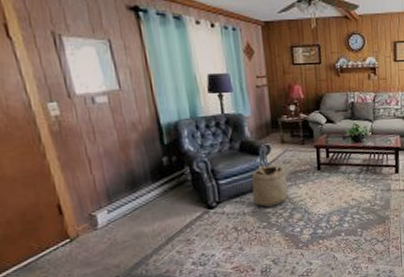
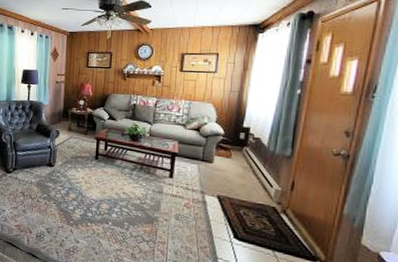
basket: present [251,165,288,207] -> none [40,145,69,182]

